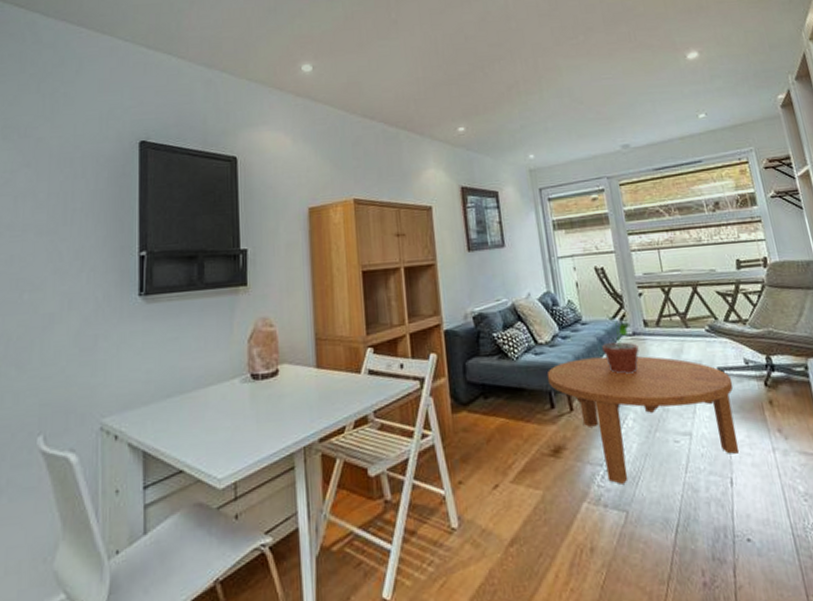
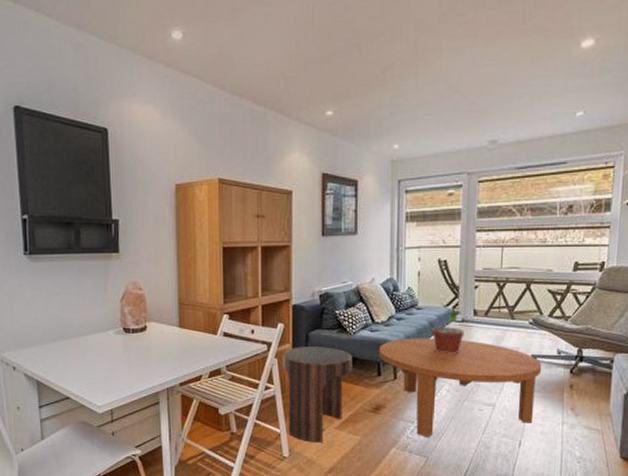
side table: none [439,377,521,505] -> present [283,346,353,443]

